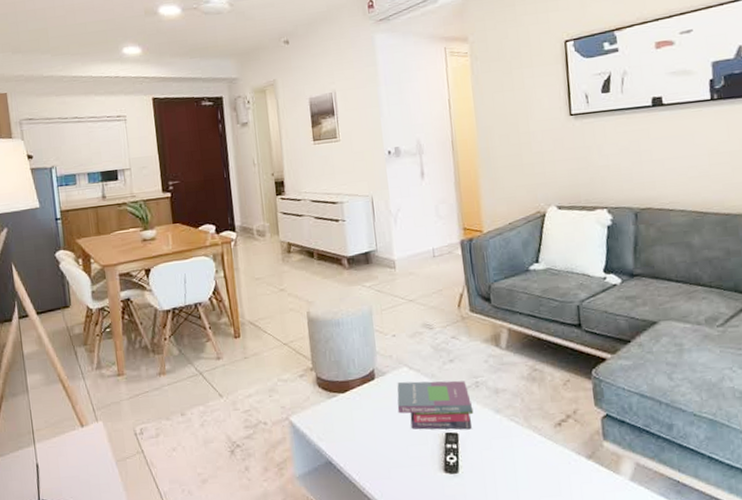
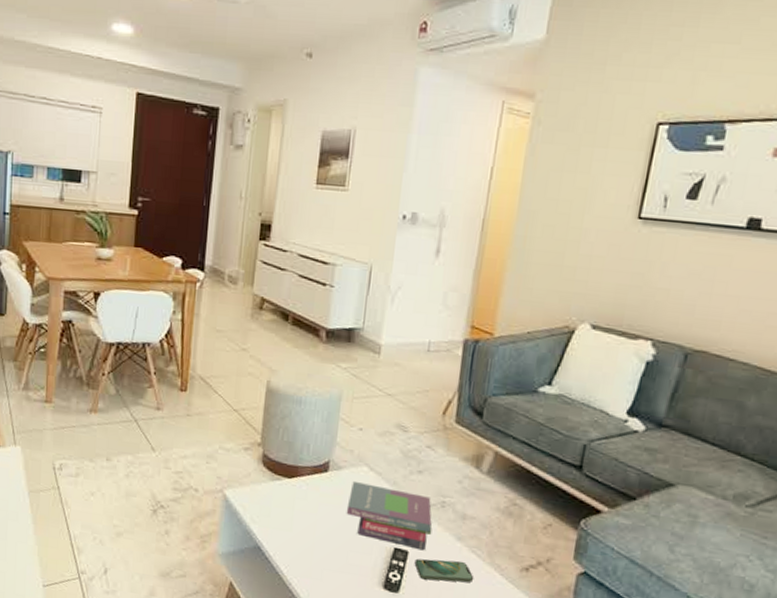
smartphone: none [465,430,519,455] -> present [414,558,474,583]

